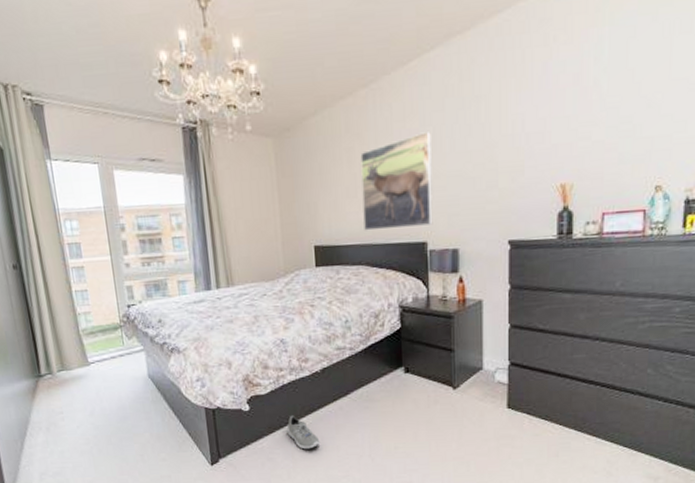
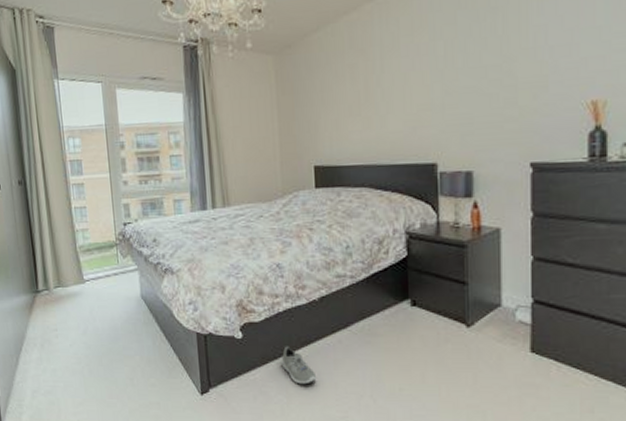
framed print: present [360,132,433,231] -> none [365,46,444,151]

